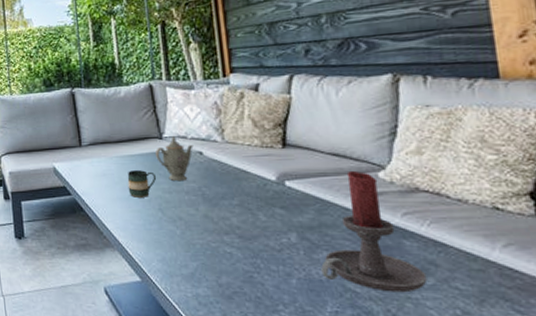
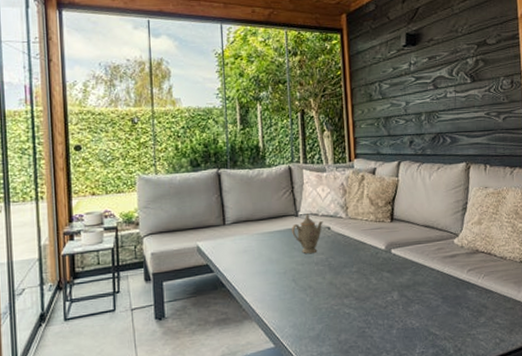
mug: present [127,170,157,198] -> none [266,245,292,271]
candle holder: present [321,170,428,293] -> none [413,238,481,332]

